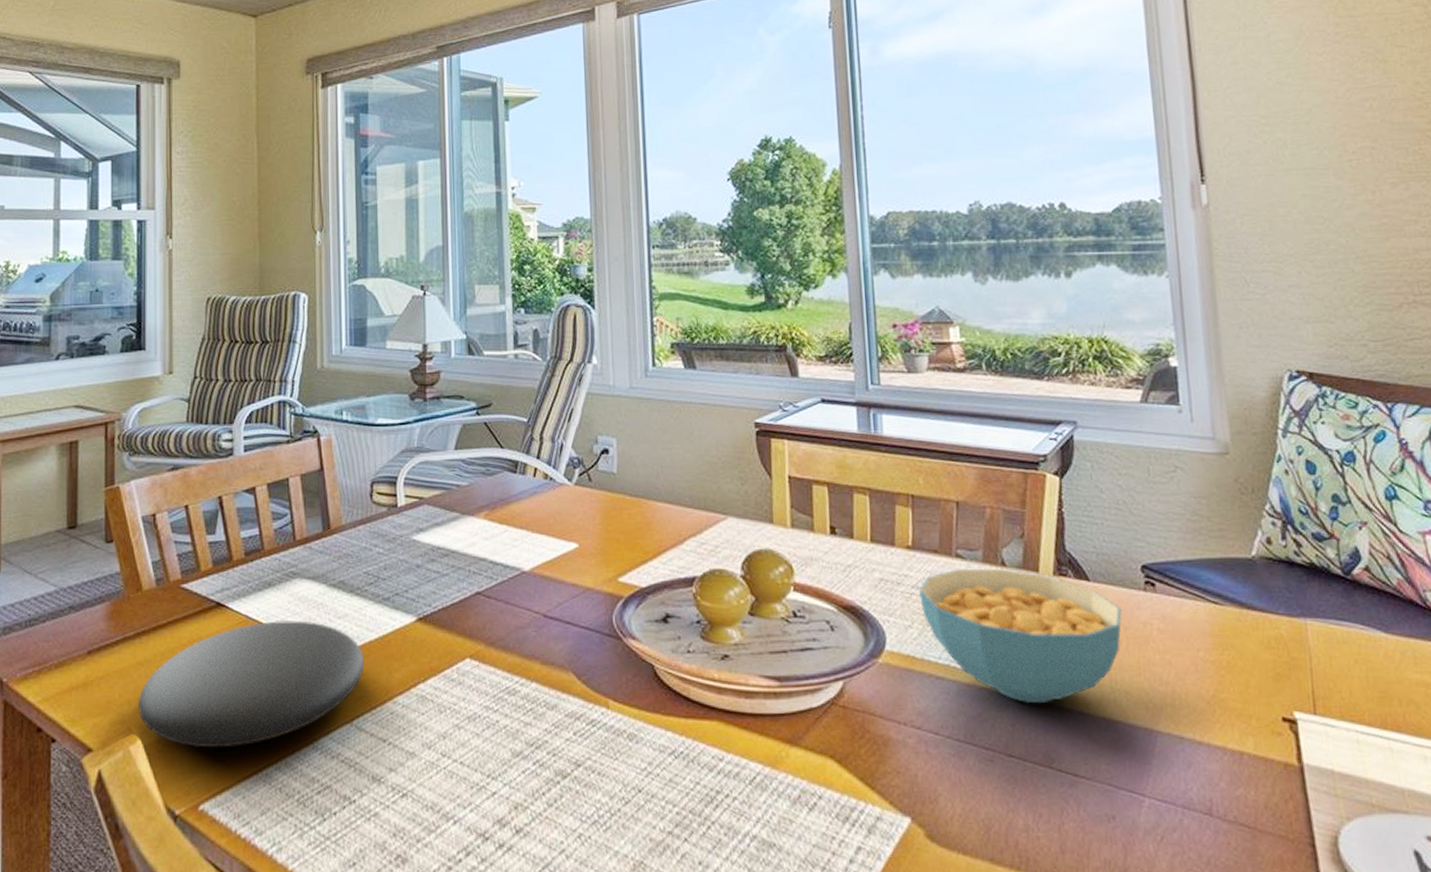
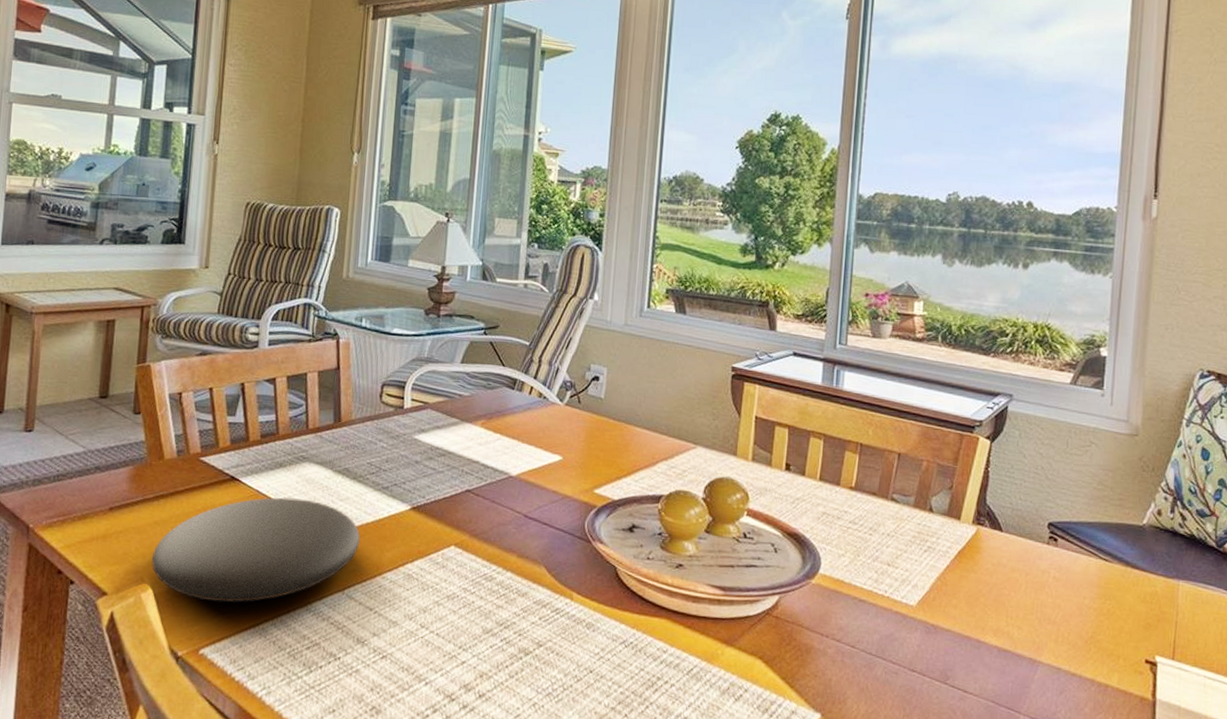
cereal bowl: present [919,568,1122,703] -> none [855,510,1026,630]

